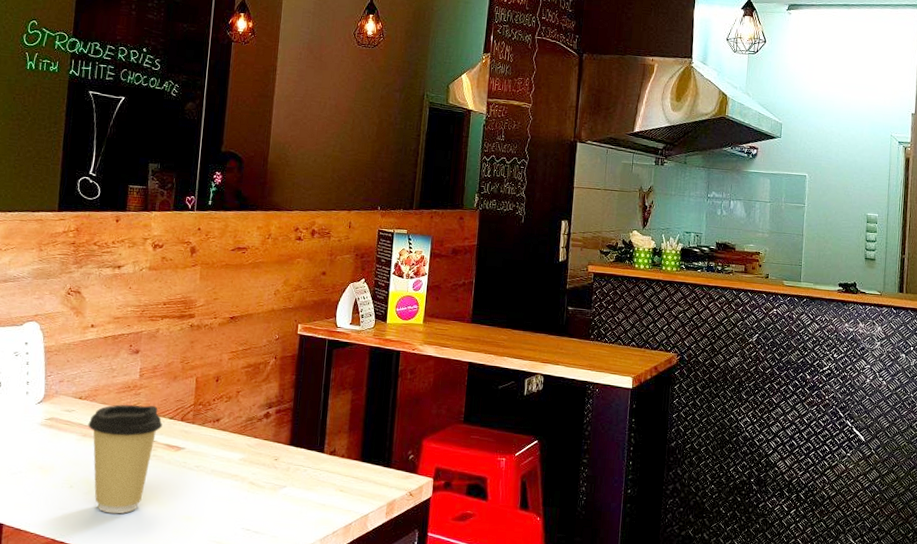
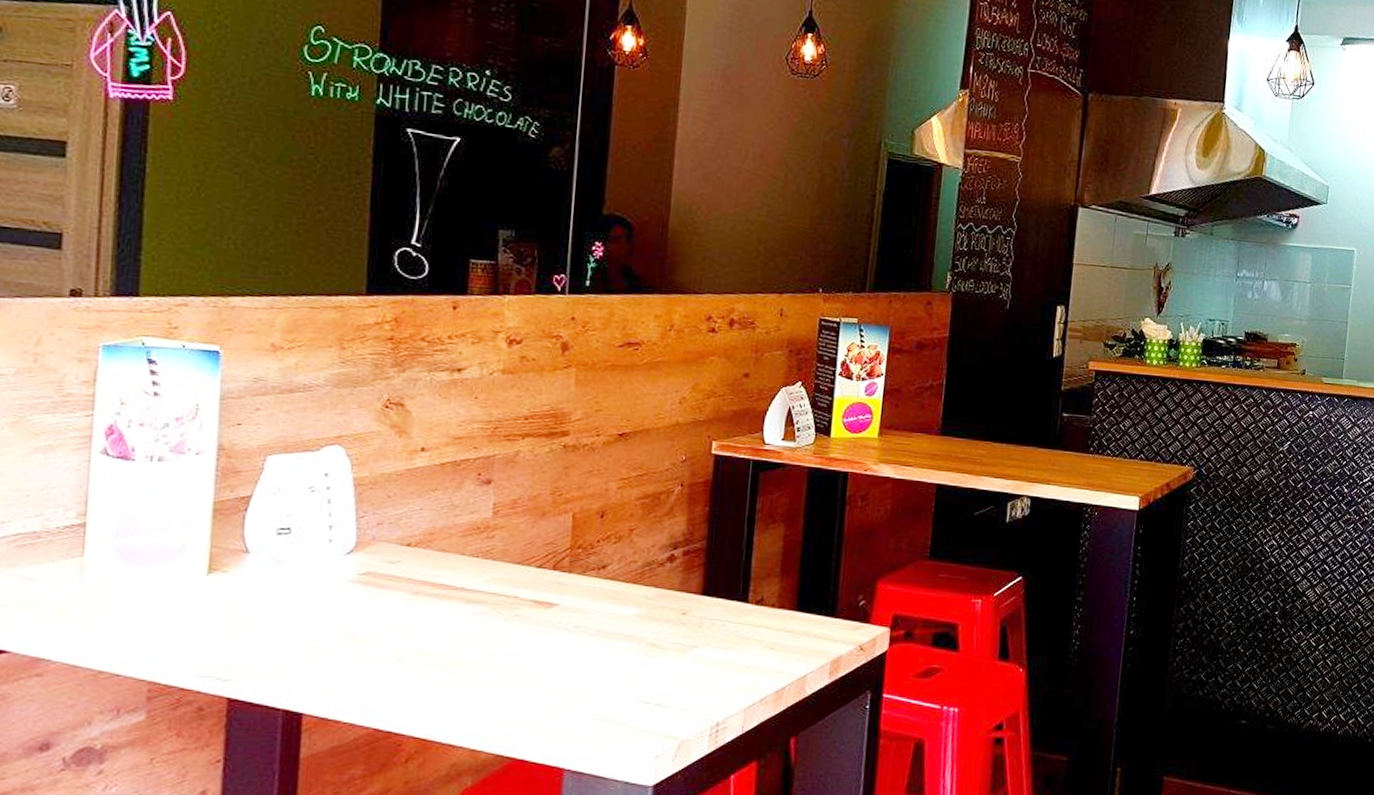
coffee cup: present [88,404,163,514] -> none [420,551,527,692]

